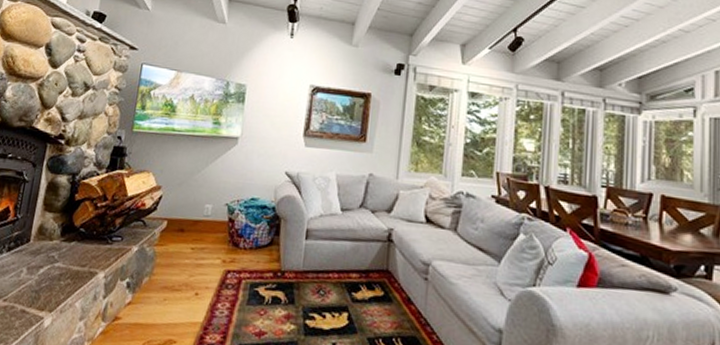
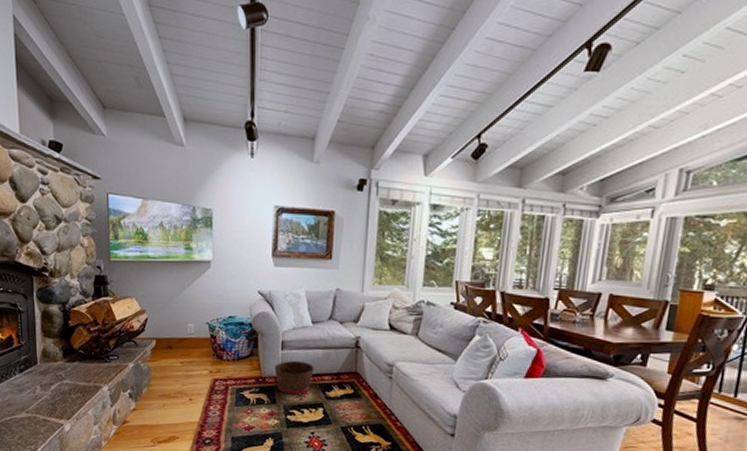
basket: none [295,252,341,294] -> present [274,360,314,394]

